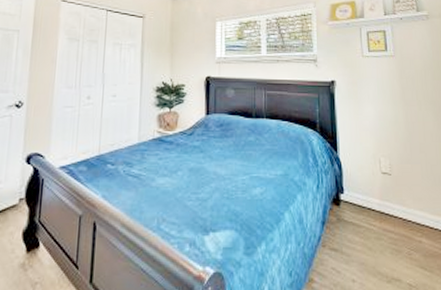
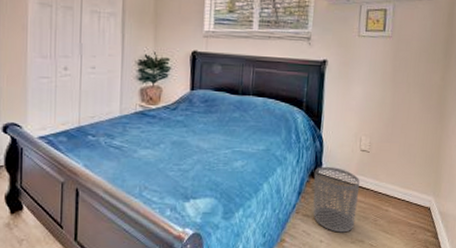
waste bin: none [336,191,388,270] -> present [313,166,360,233]

